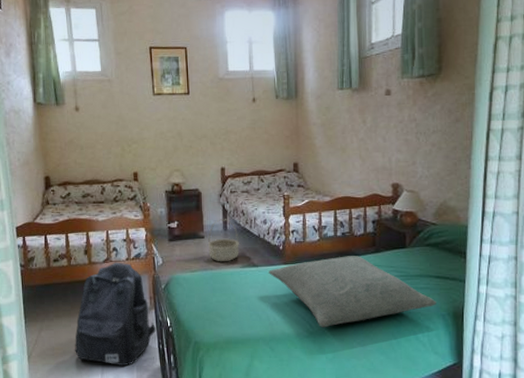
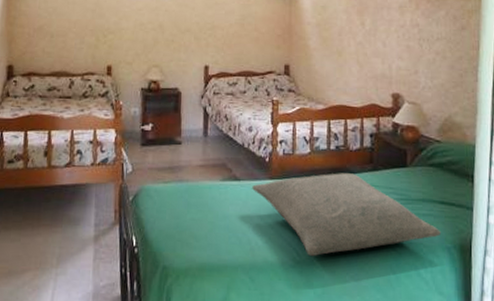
backpack: present [75,262,156,367] -> none [22,167,119,293]
basket: present [207,218,240,262] -> none [184,122,222,174]

